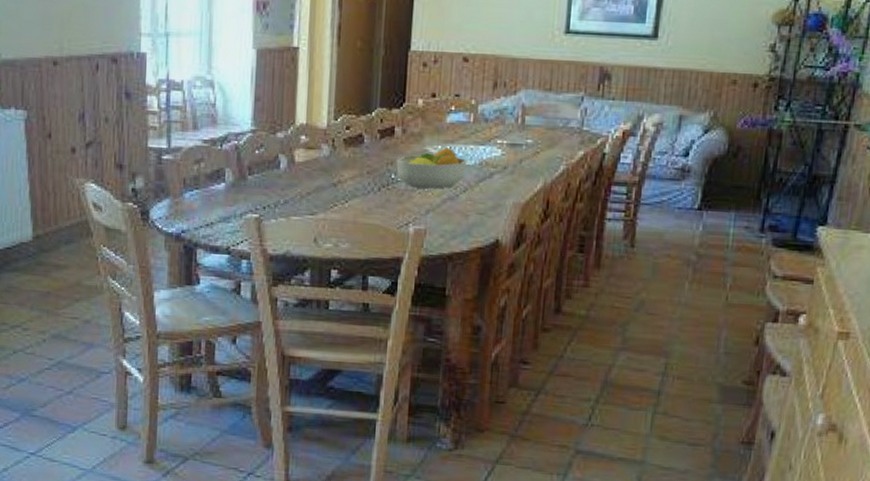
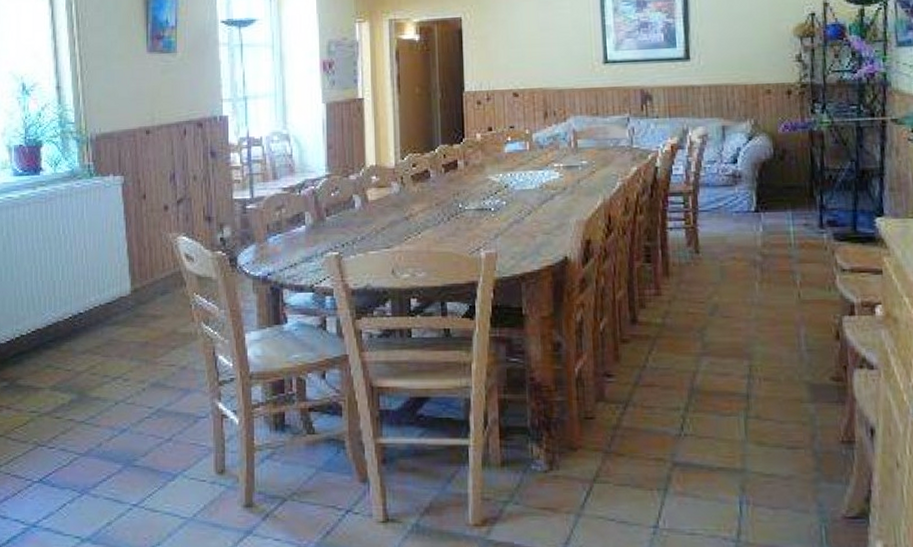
fruit bowl: present [396,146,467,189] -> none [462,174,528,215]

